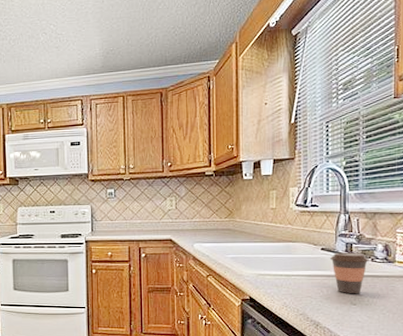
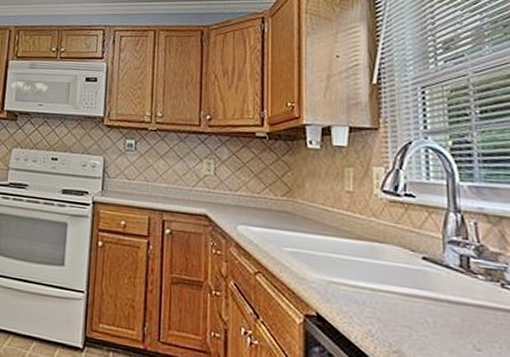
coffee cup: present [330,252,369,294] -> none [437,266,498,335]

